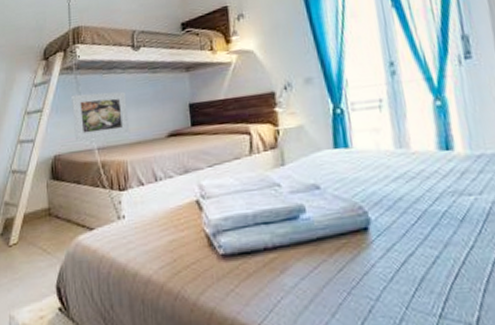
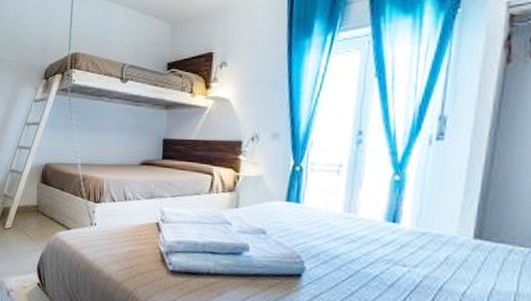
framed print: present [72,91,130,142] -> none [63,114,111,156]

